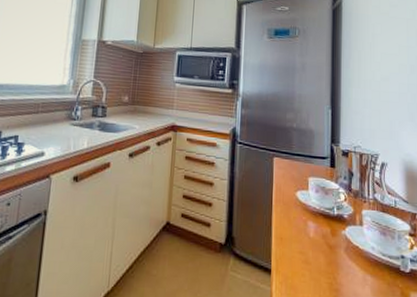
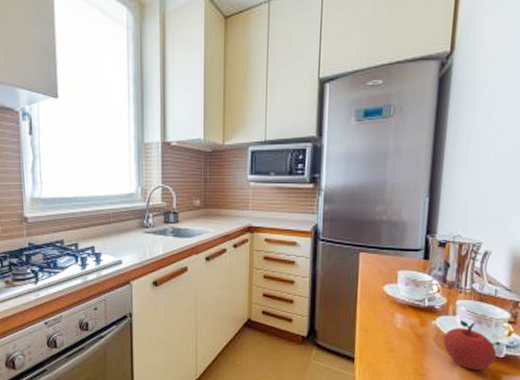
apple: none [353,230,403,287] -> present [443,319,497,370]

